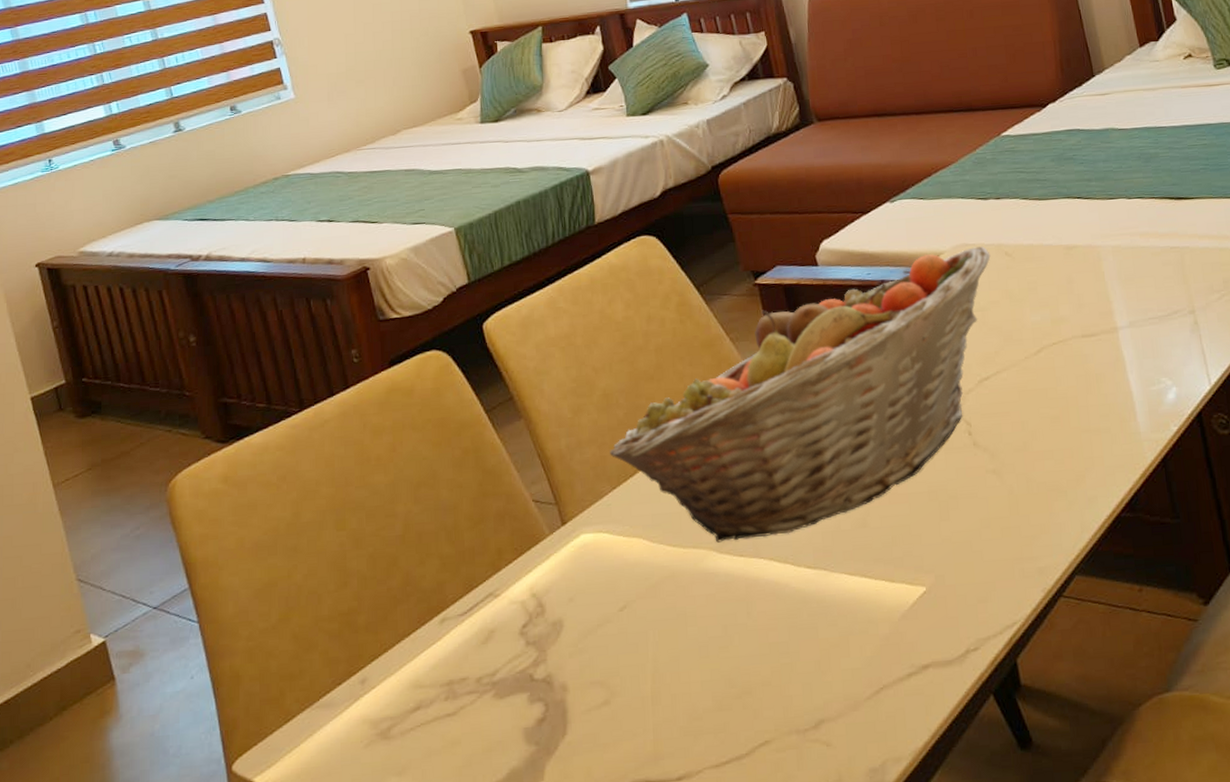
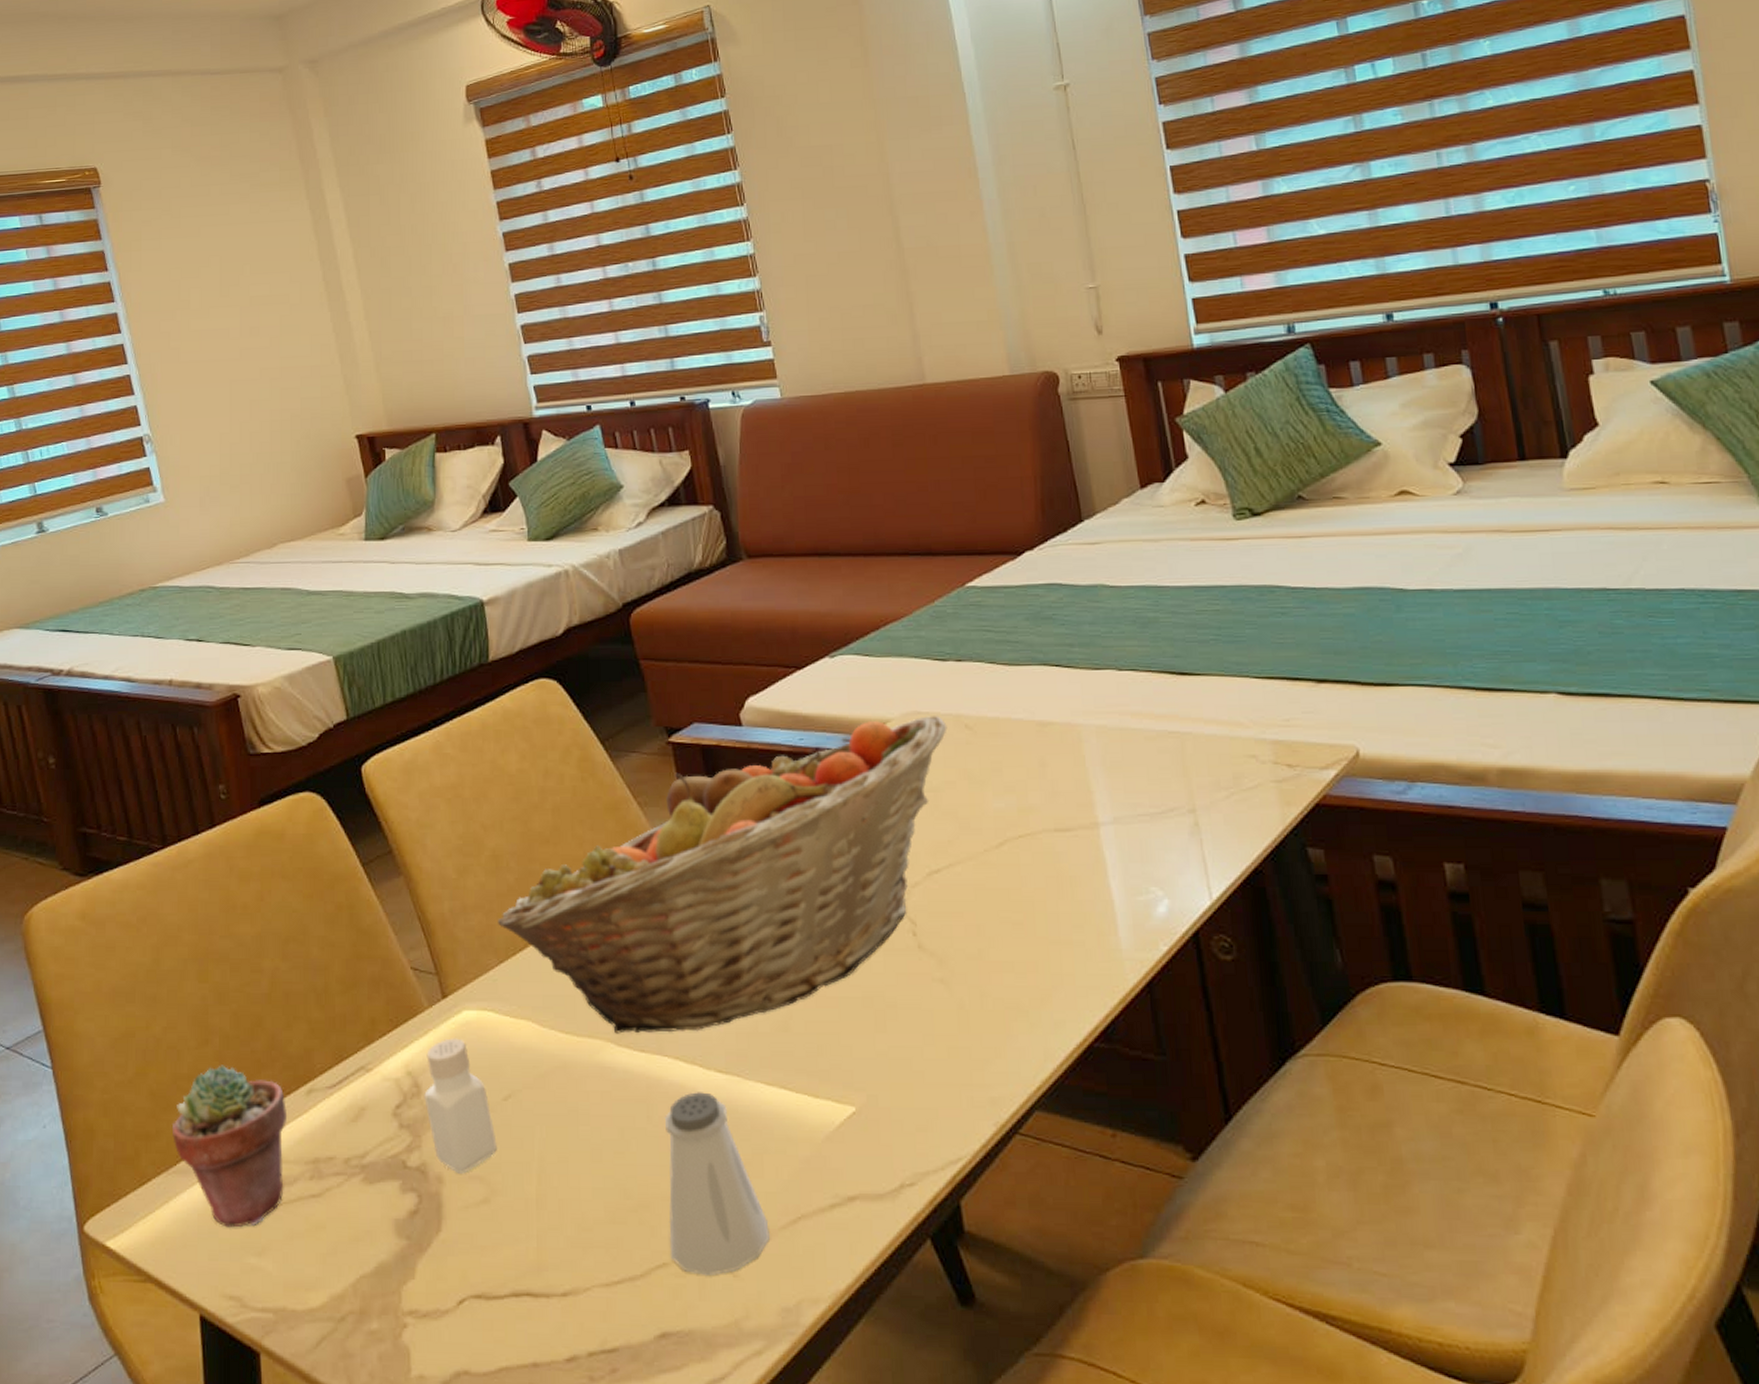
potted succulent: none [314,604,423,753] -> present [171,1065,288,1228]
pepper shaker: none [548,559,615,681] -> present [424,1038,497,1174]
saltshaker: none [763,587,857,748] -> present [665,1092,770,1275]

